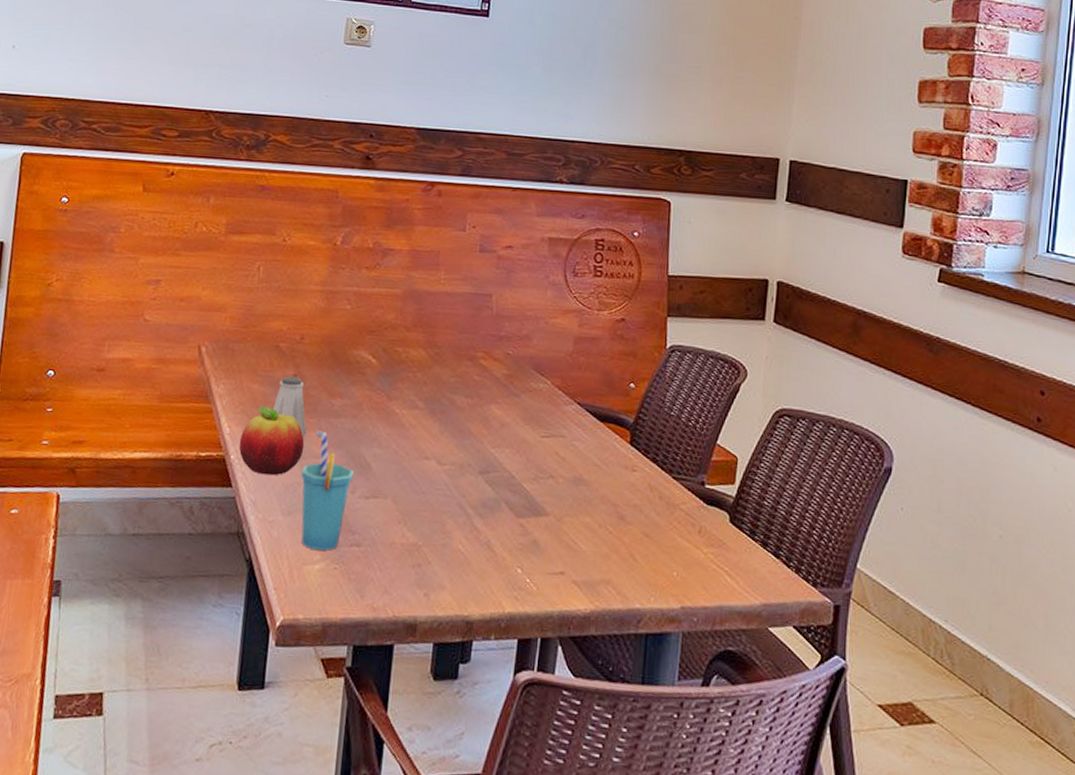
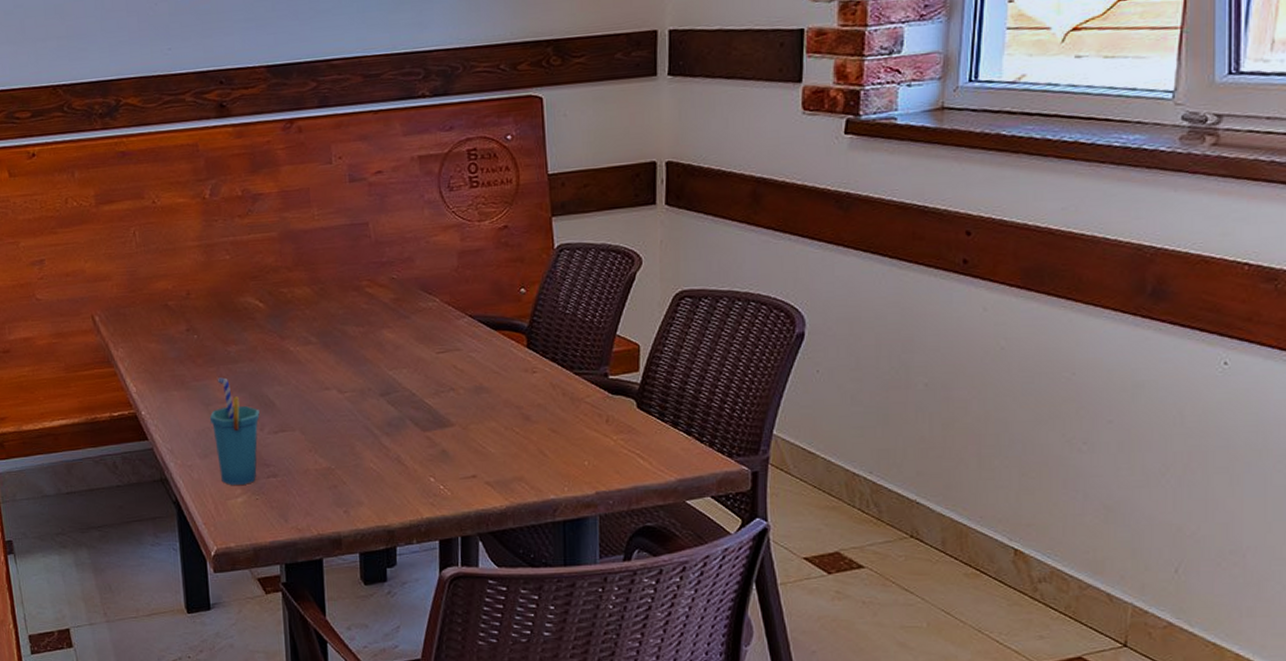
fruit: present [239,405,305,476] -> none [147,362,209,425]
saltshaker: present [273,376,307,436] -> none [173,331,208,385]

